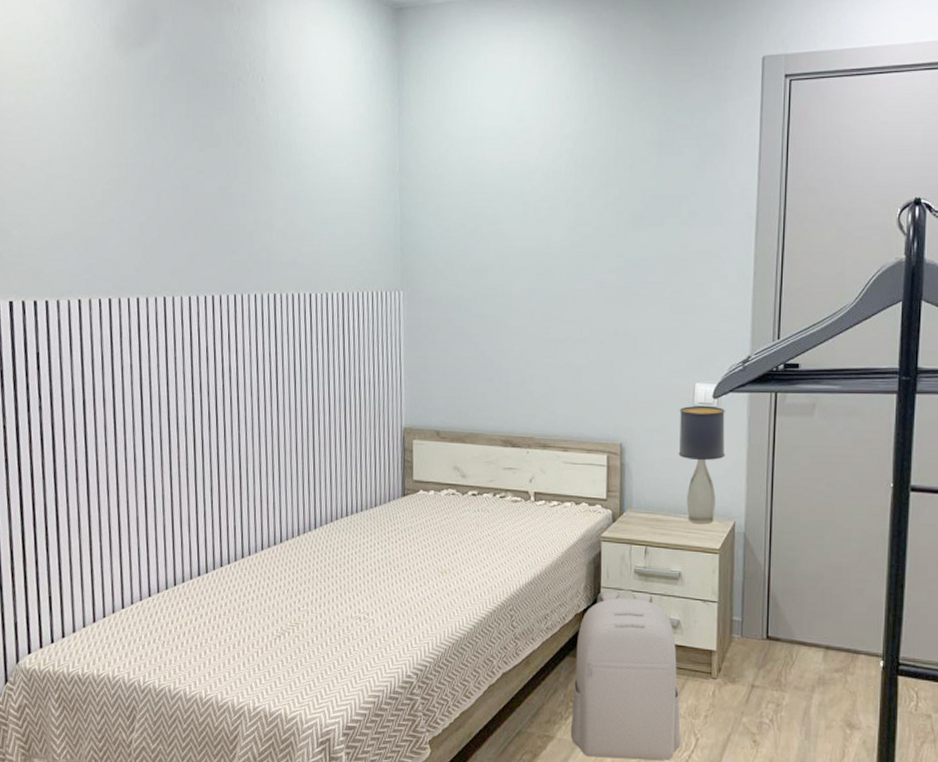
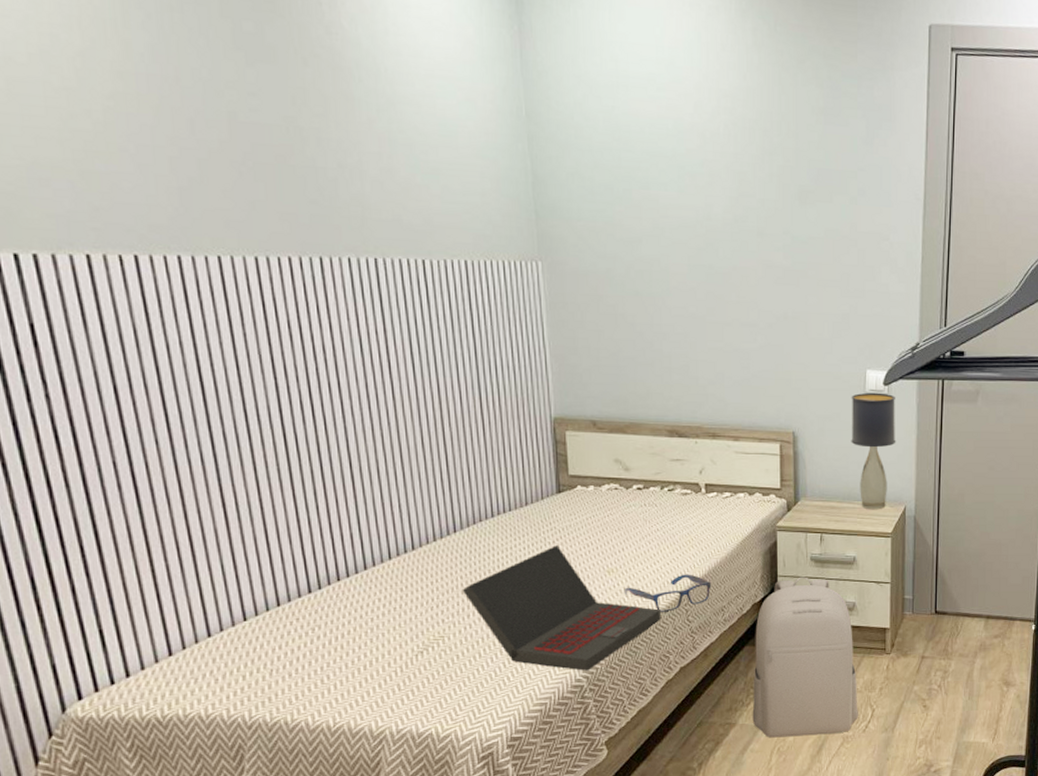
laptop: none [316,545,487,668] -> present [462,545,661,671]
eyeglasses: none [454,579,536,616] -> present [624,574,712,612]

